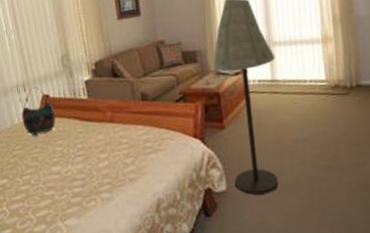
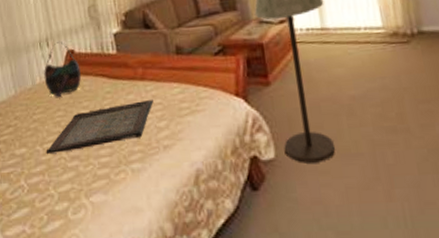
serving tray: none [25,139,121,184] -> present [46,99,153,153]

